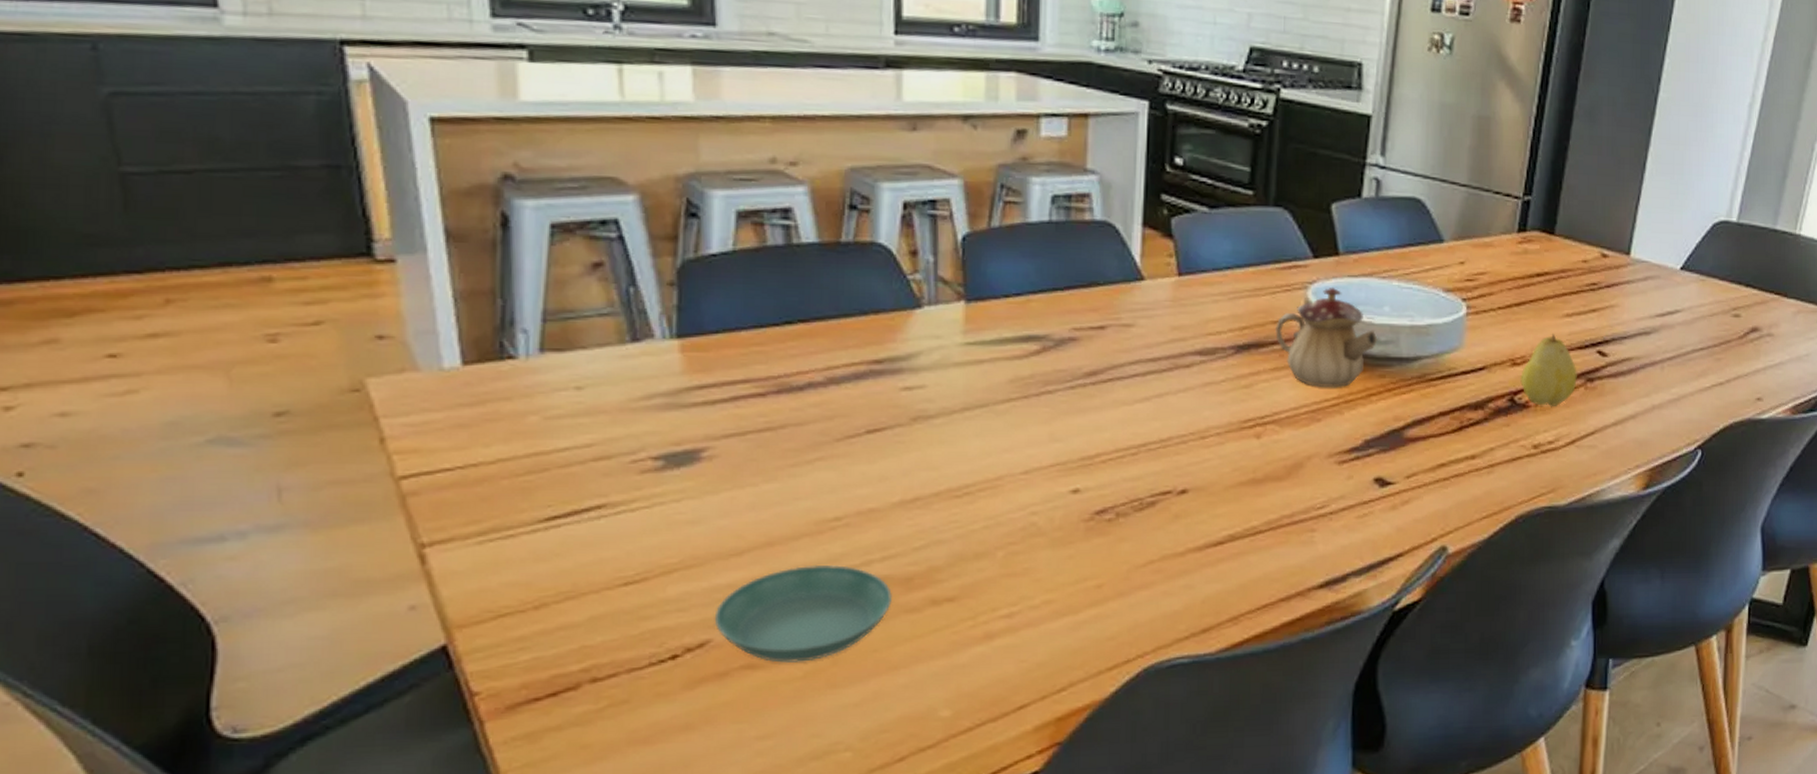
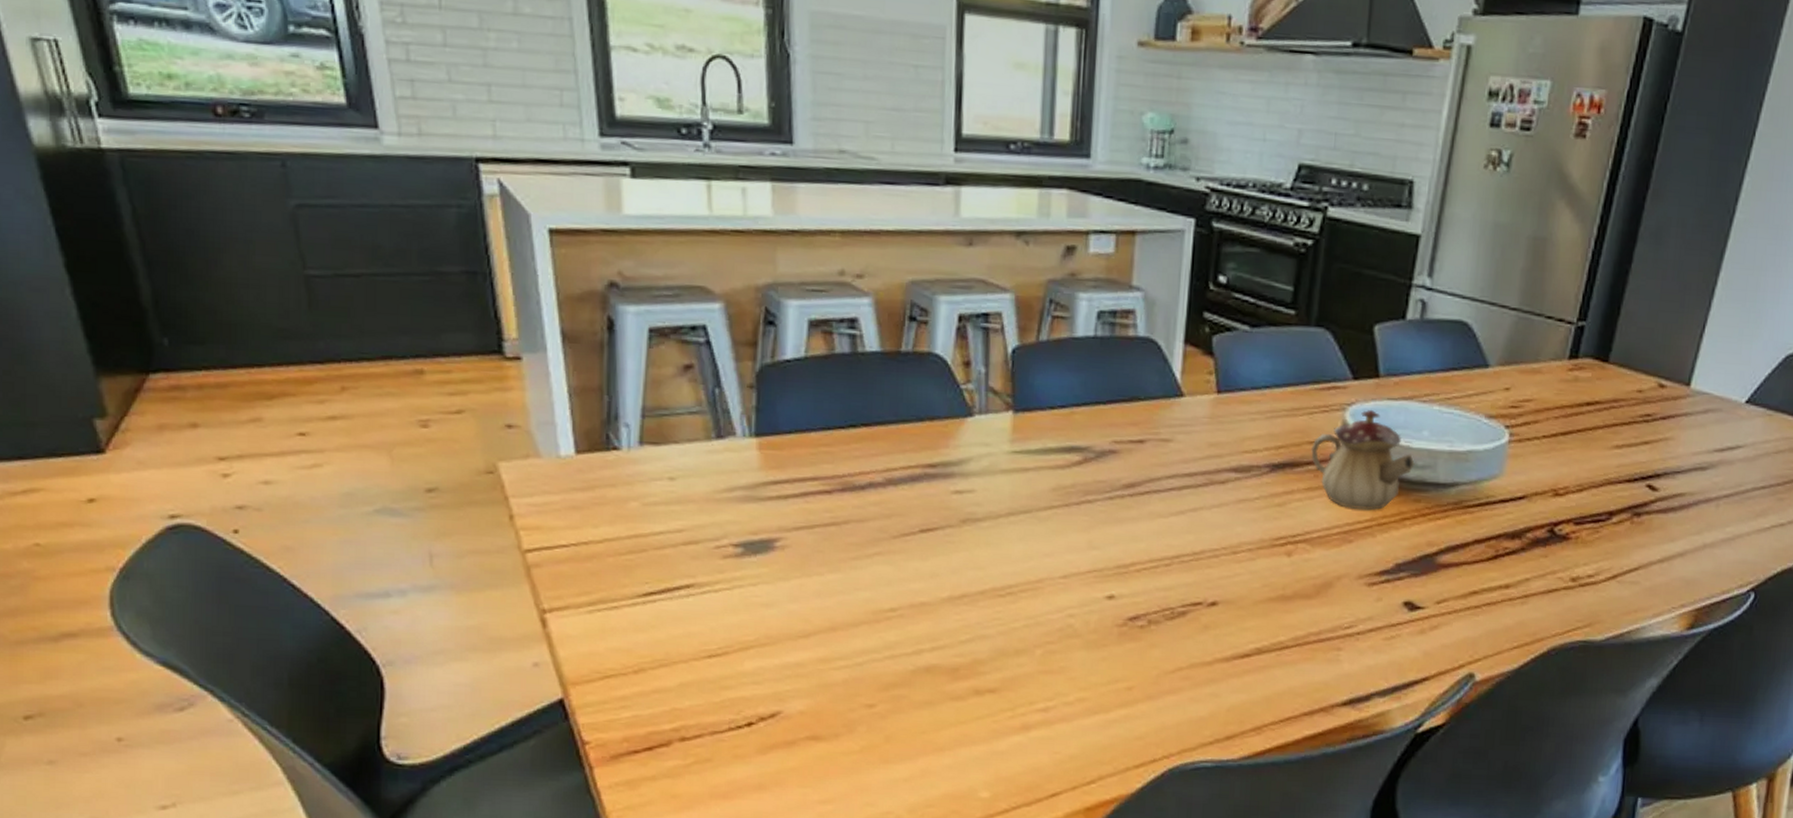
saucer: present [714,564,892,663] -> none [784,650,940,738]
fruit: present [1520,334,1577,407] -> none [1562,465,1624,541]

